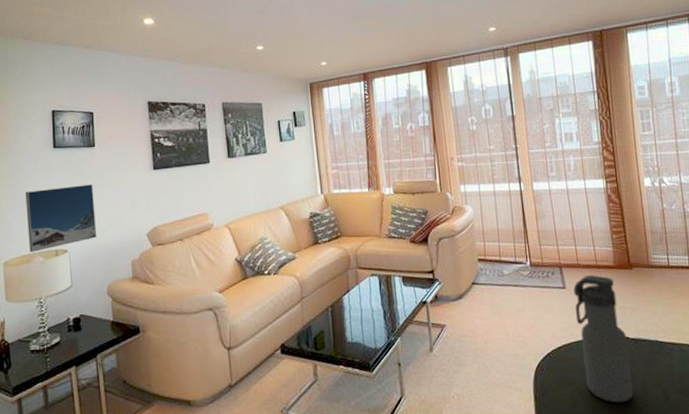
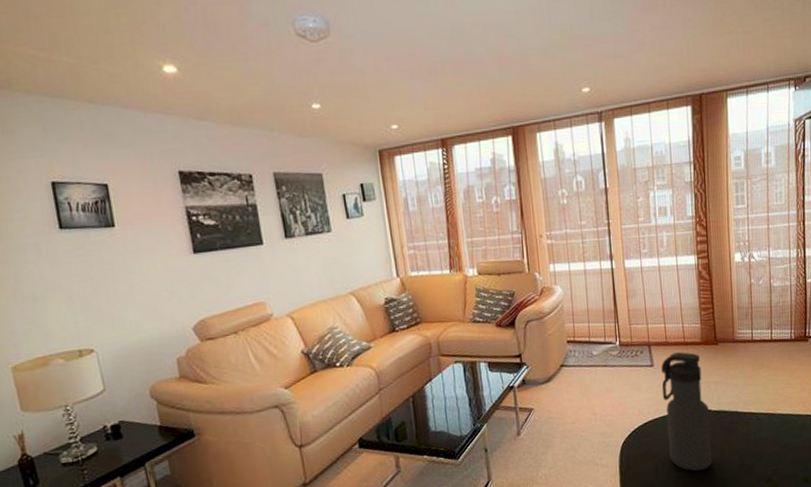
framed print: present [26,184,97,252] -> none [29,272,130,354]

